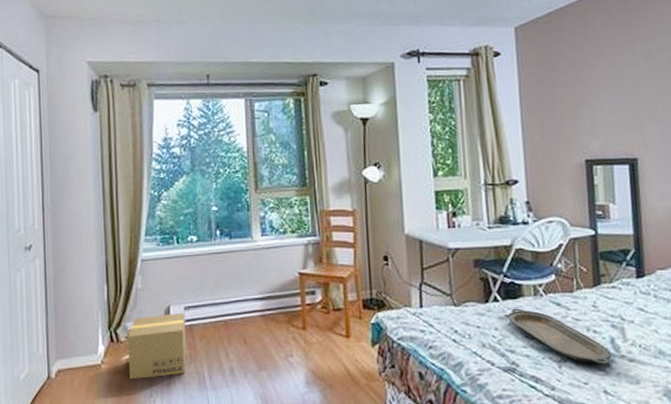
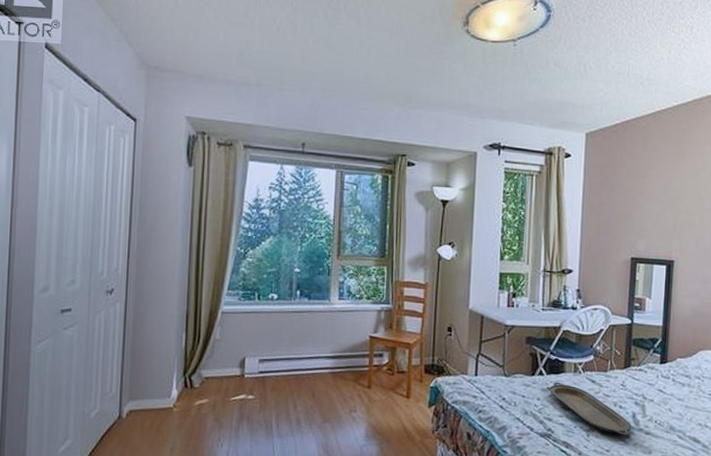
cardboard box: present [128,313,187,379] -> none [200,365,259,423]

